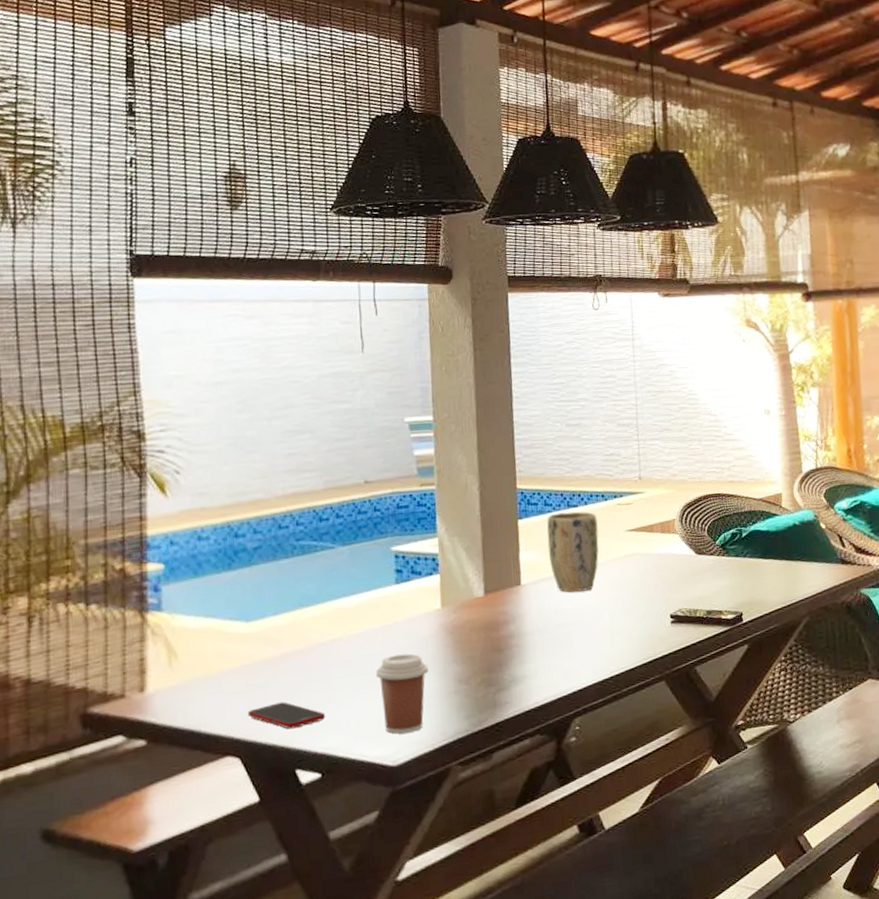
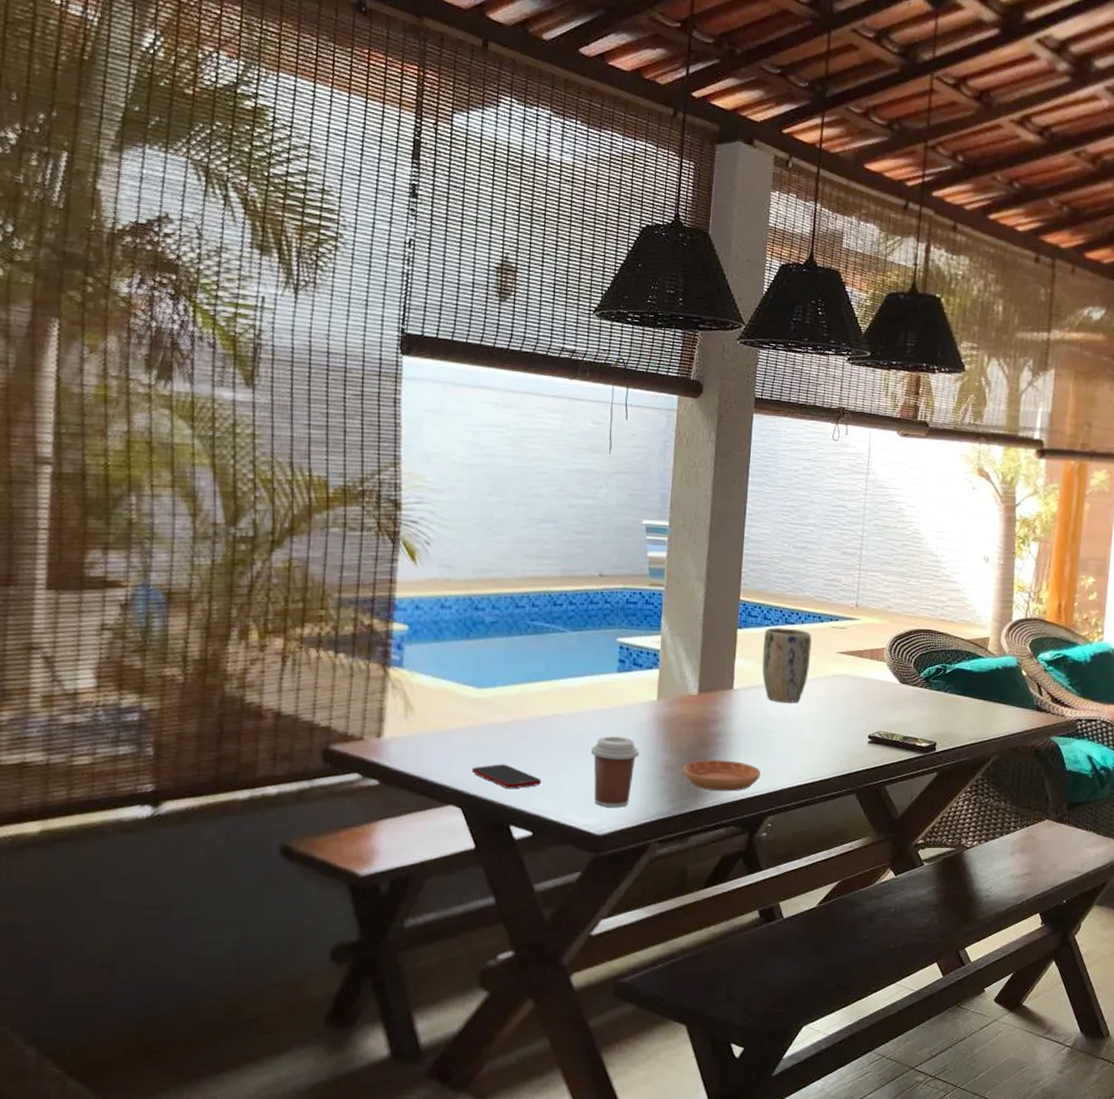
saucer: none [478,663,561,699] -> present [683,760,761,792]

